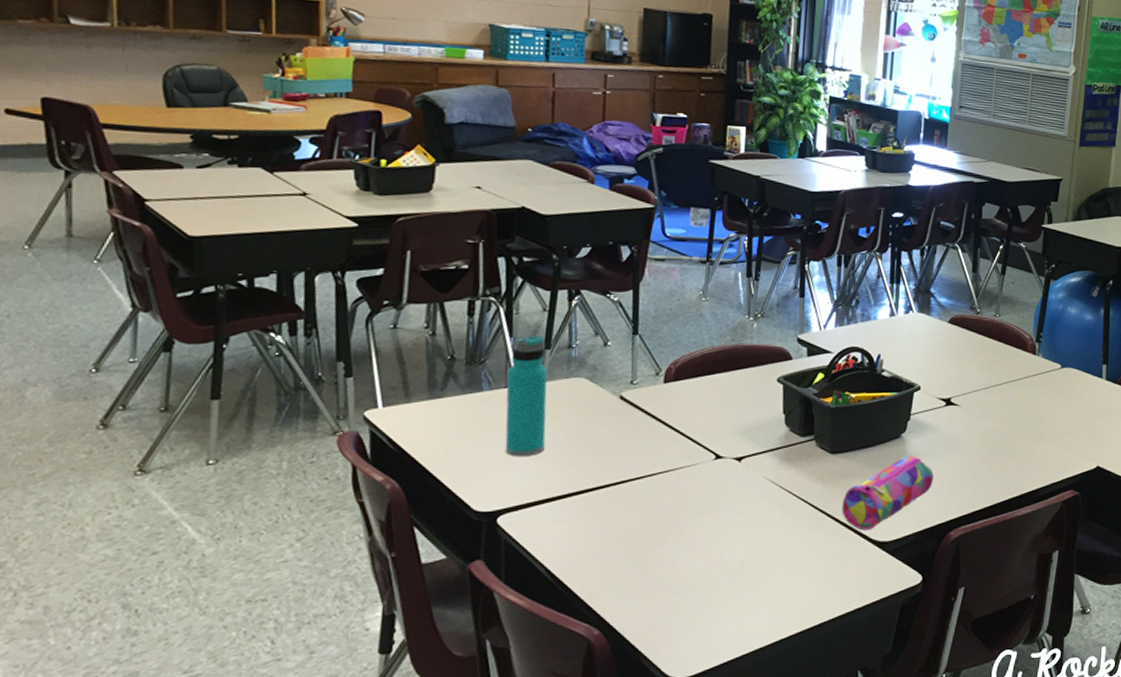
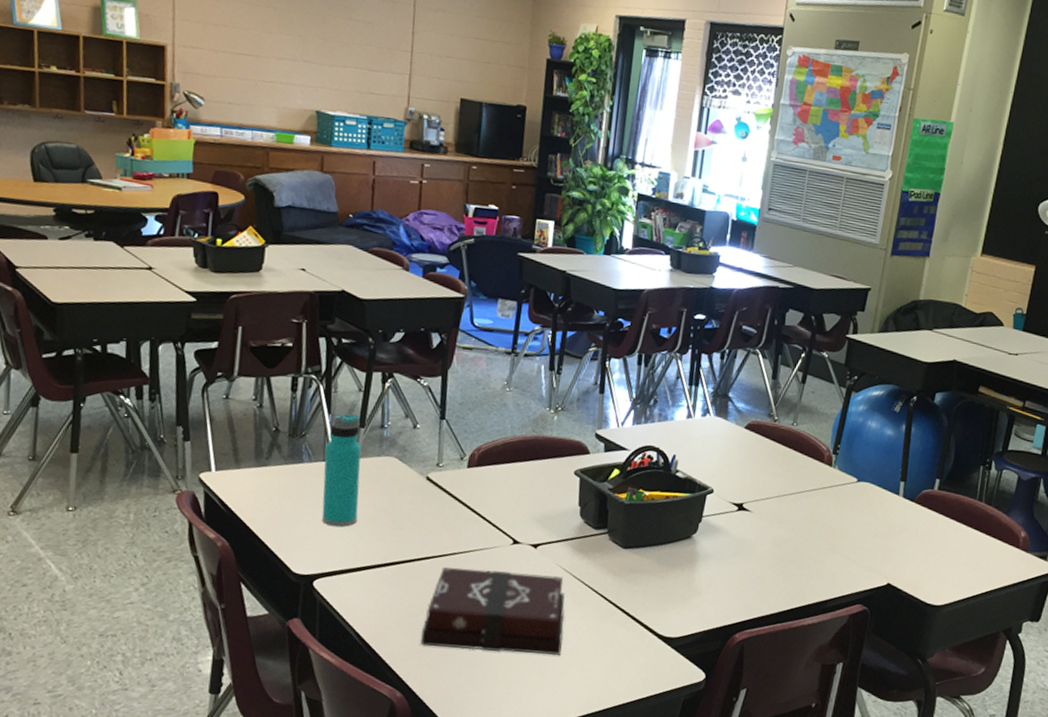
hardback book: none [619,489,773,577] -> present [421,566,565,656]
pencil case: present [841,454,934,531] -> none [630,555,722,625]

